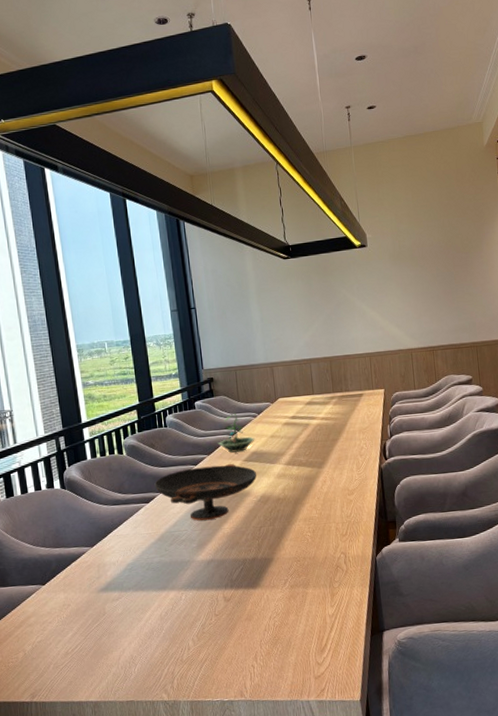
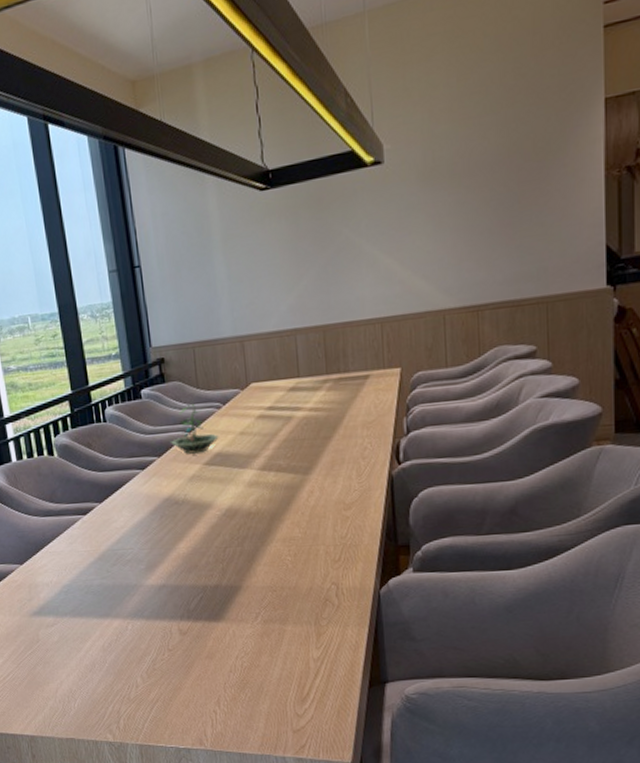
decorative bowl: present [154,464,257,521] -> none [92,468,221,538]

